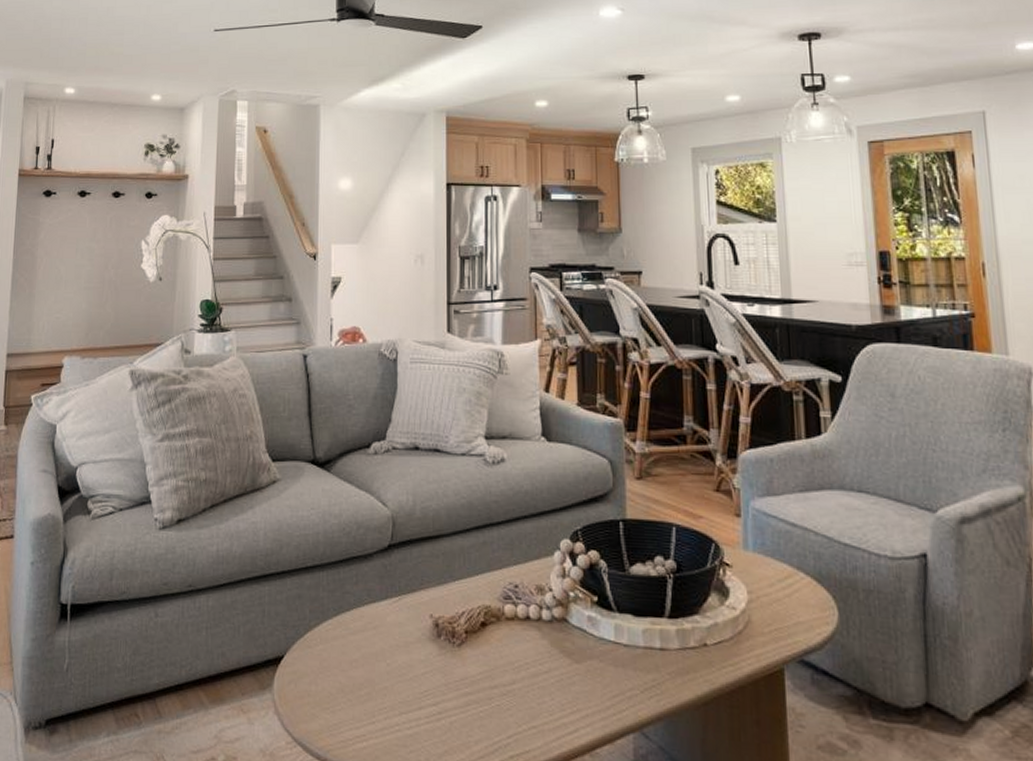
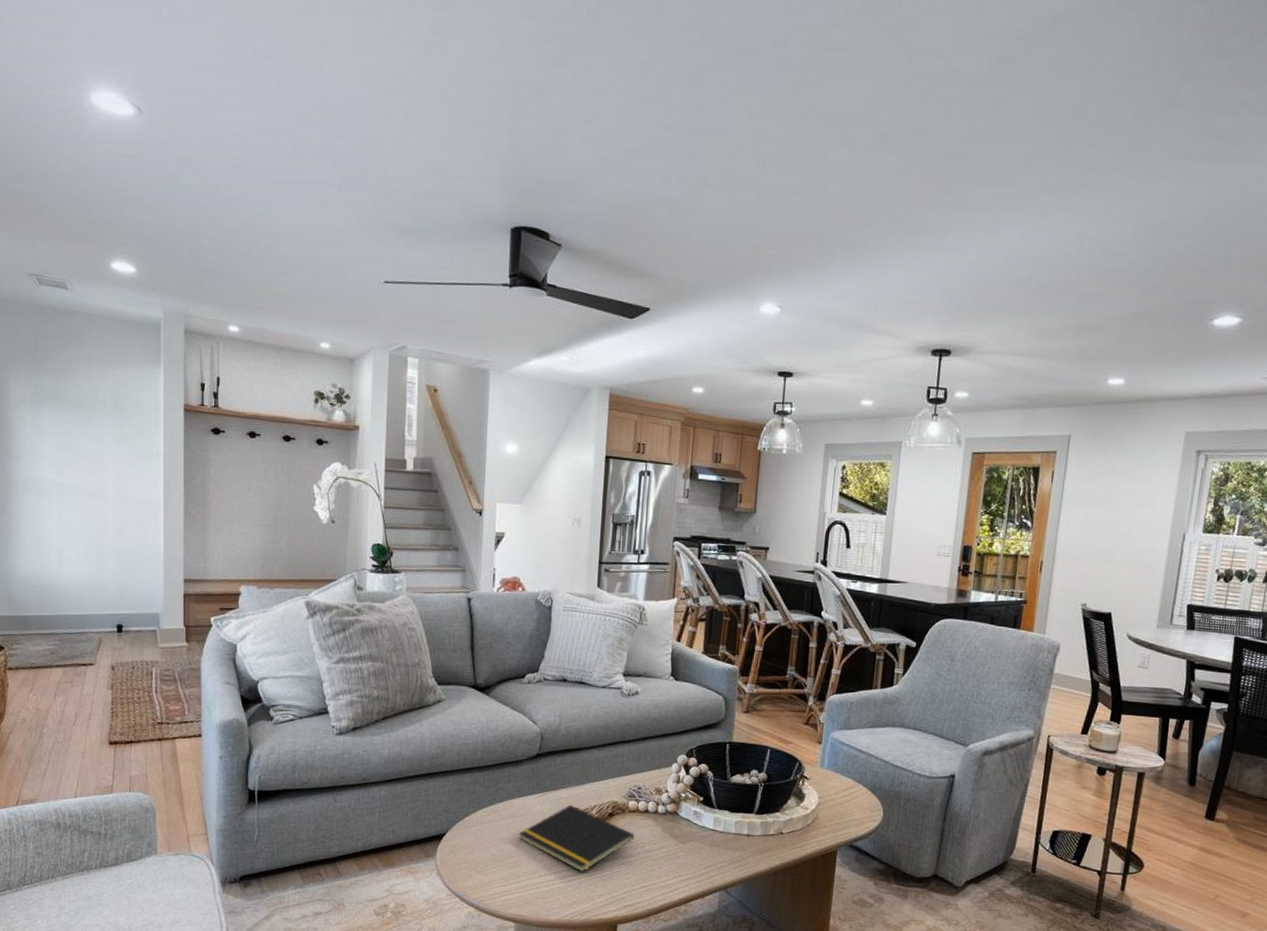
notepad: none [371,612,516,707] -> present [518,805,635,872]

